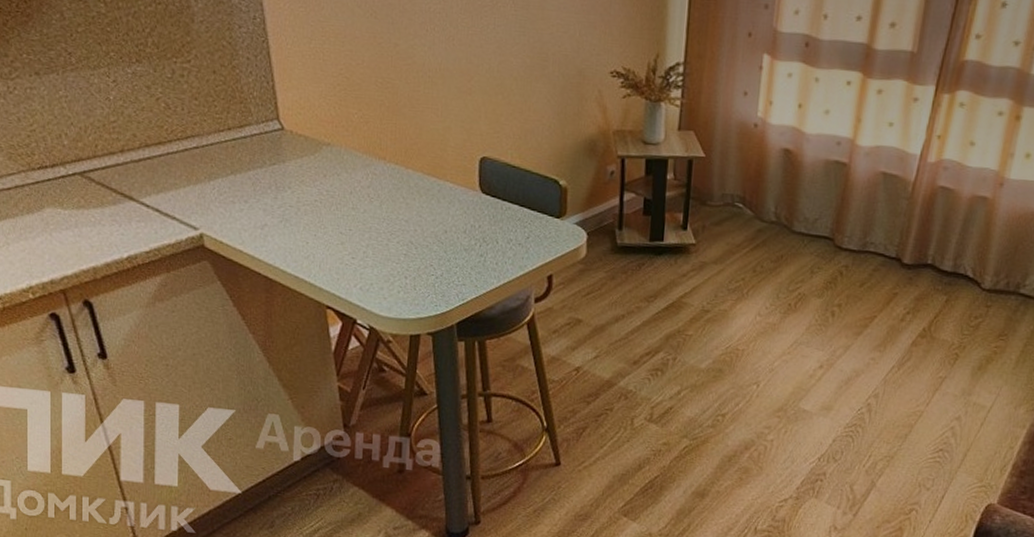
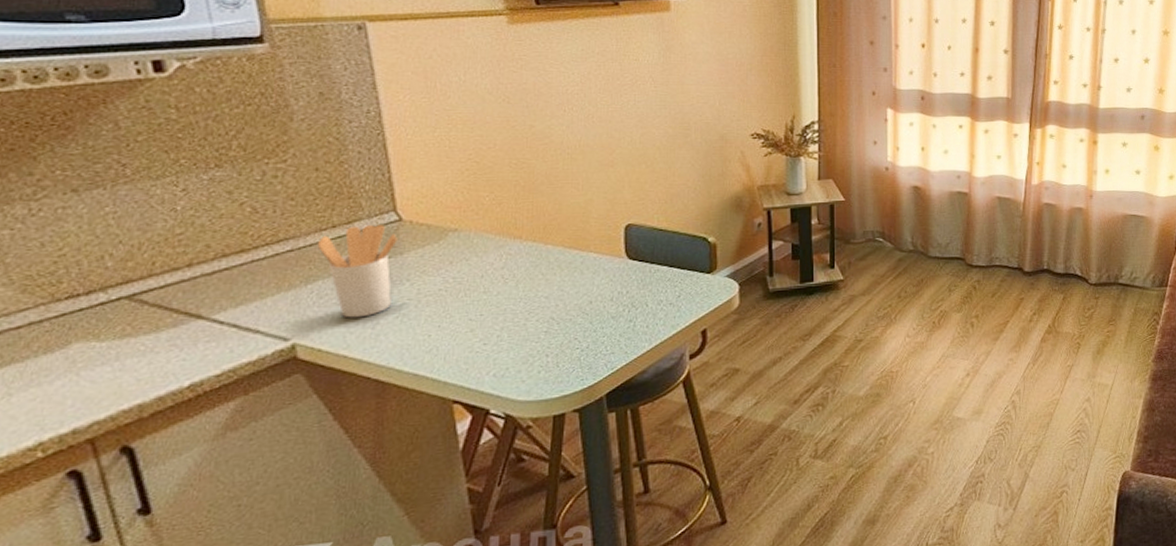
utensil holder: none [216,130,281,218] -> present [316,224,398,318]

